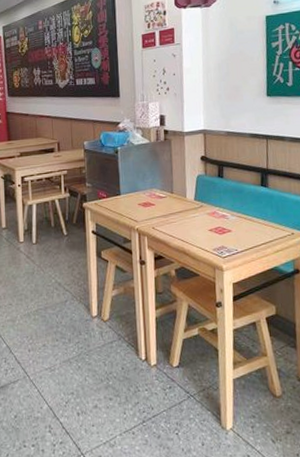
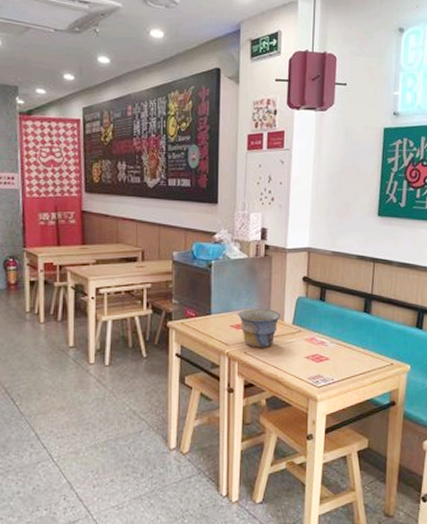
bowl: none [144,187,184,223] -> present [238,308,281,348]

